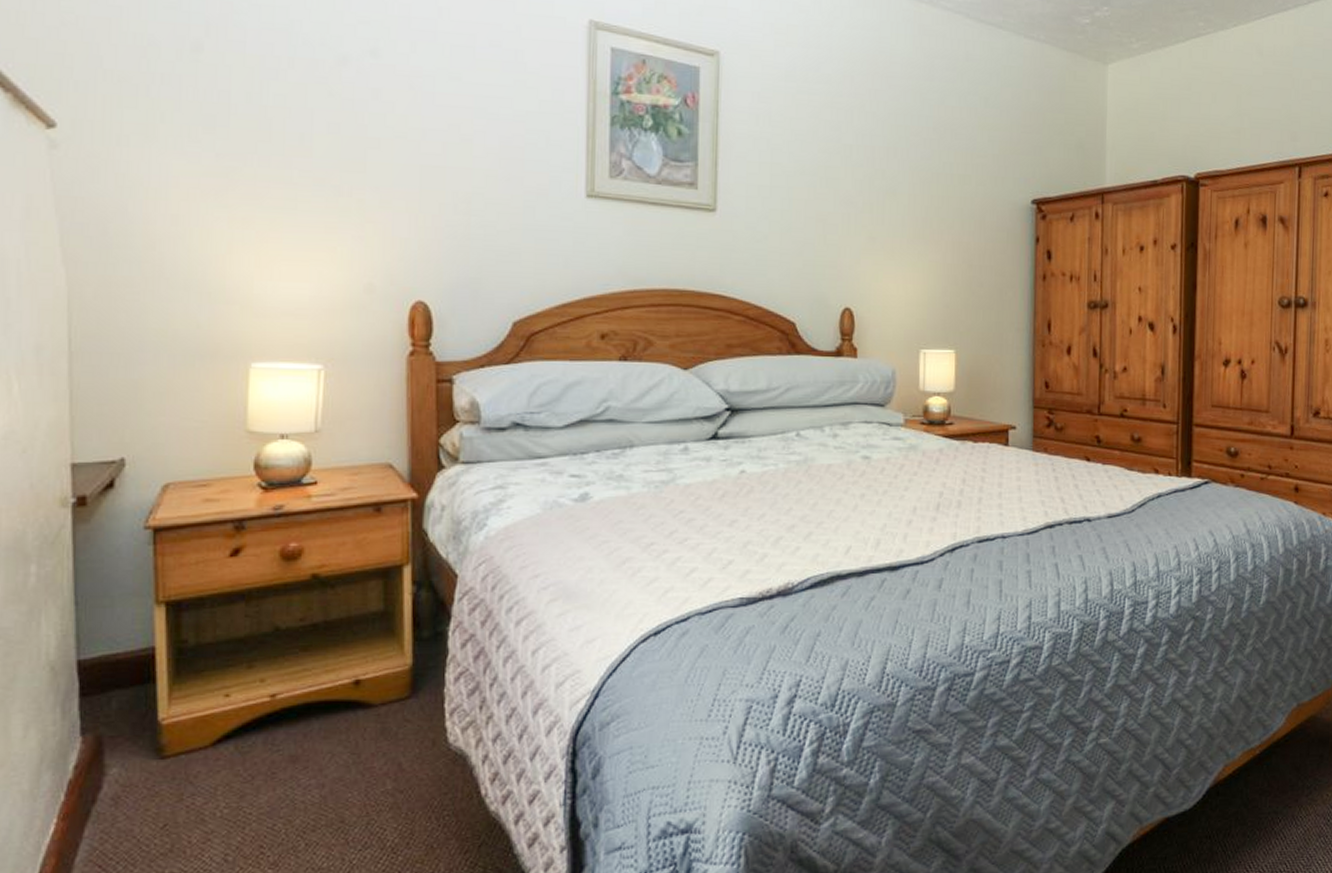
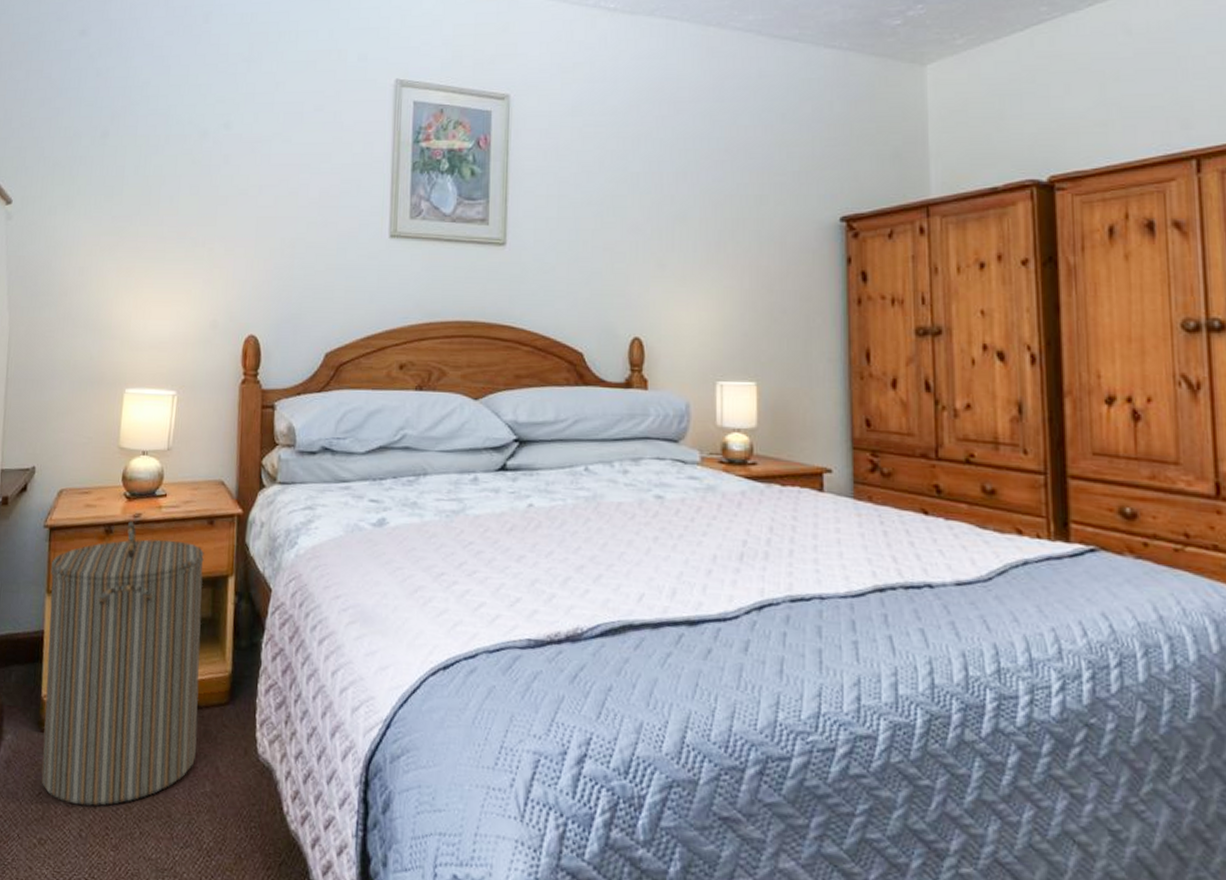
laundry hamper: none [159,514,373,830] -> present [41,521,204,806]

